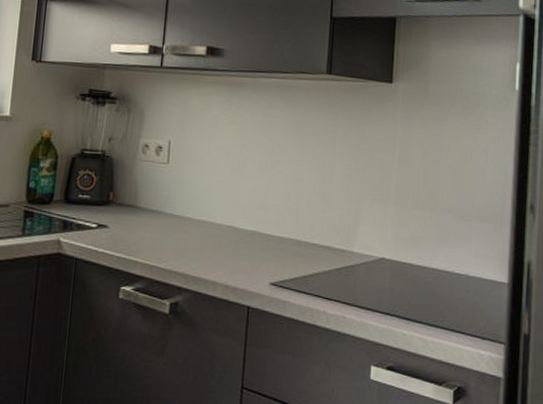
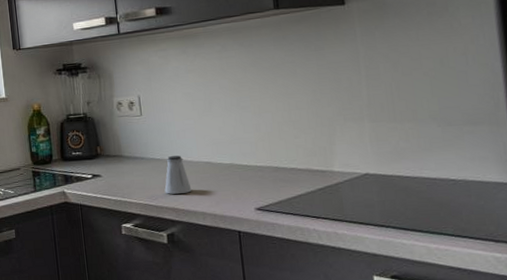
saltshaker: none [177,214,207,258] -> present [164,155,192,194]

